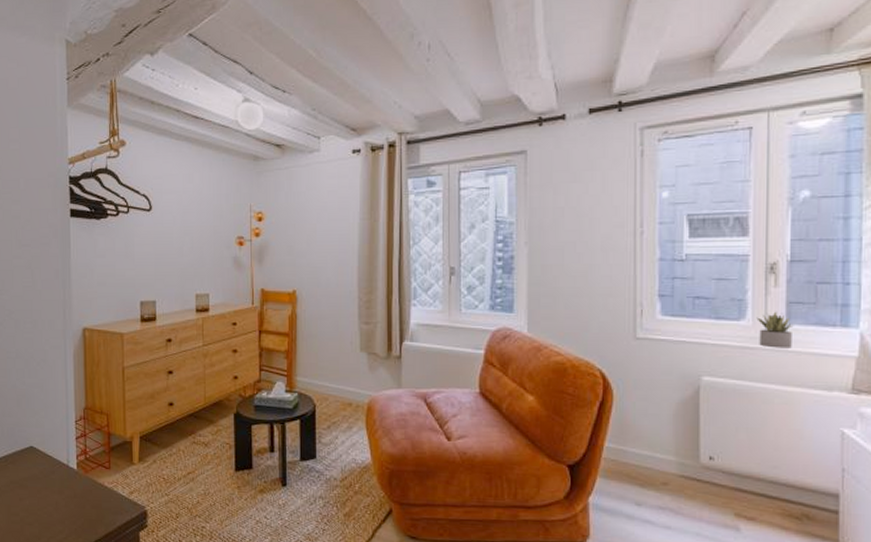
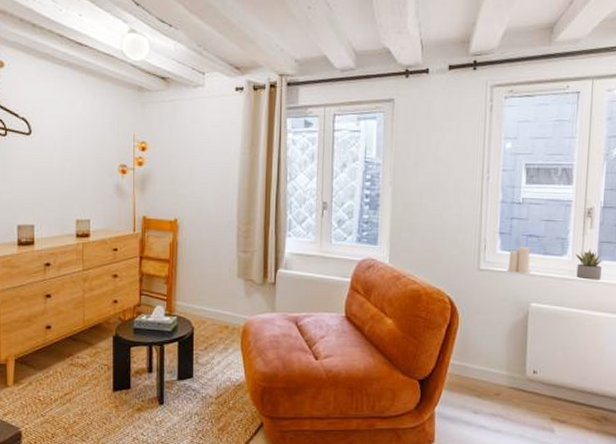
candle: none [670,308,700,343] -> present [507,245,531,275]

